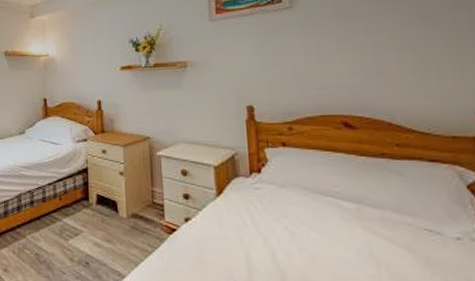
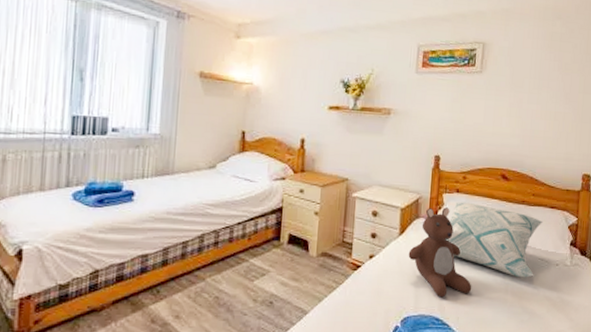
teddy bear: none [231,164,325,272] -> present [408,207,472,298]
decorative pillow: none [276,157,423,254] -> present [445,202,544,278]

